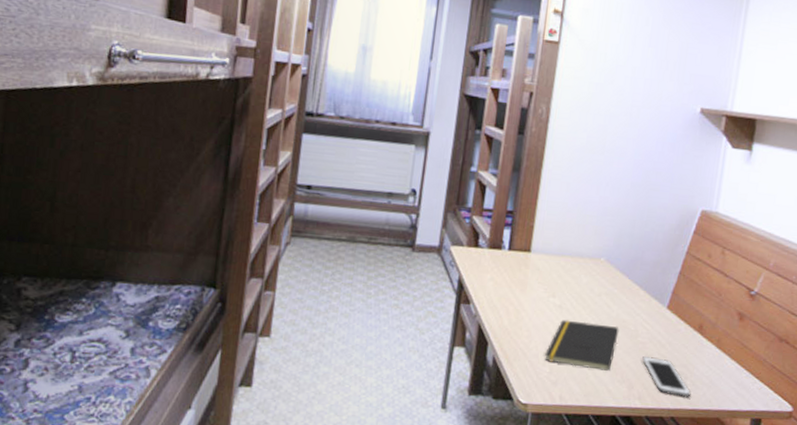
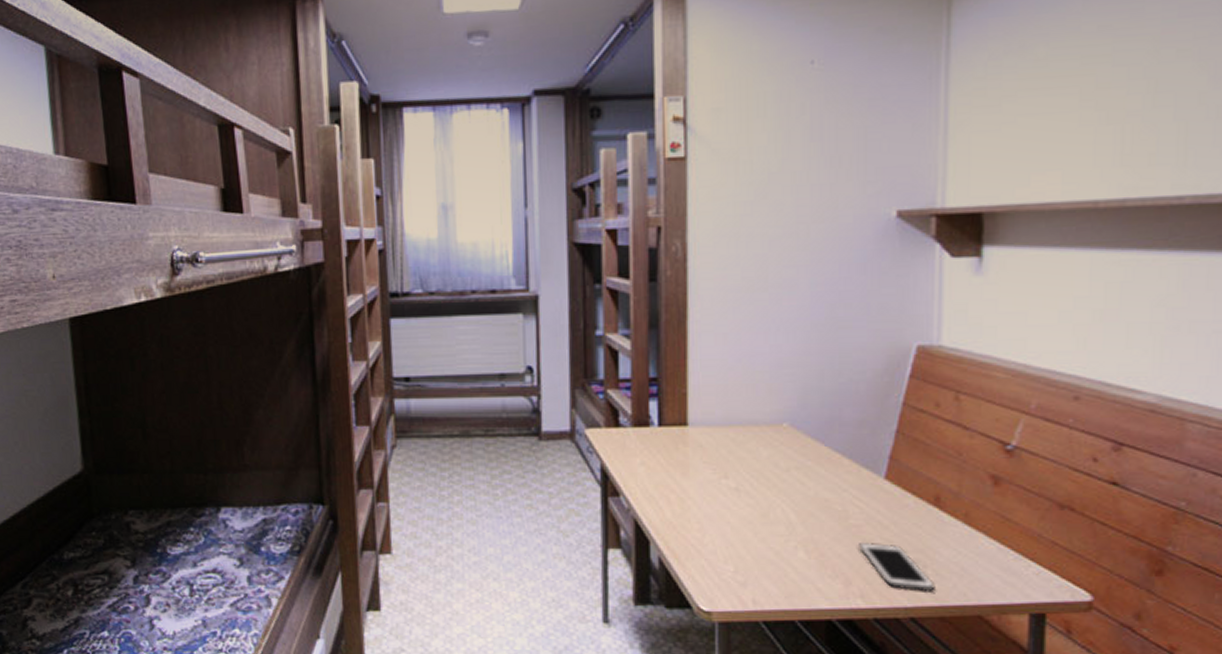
notepad: present [544,319,619,371] -> none [724,505,821,564]

